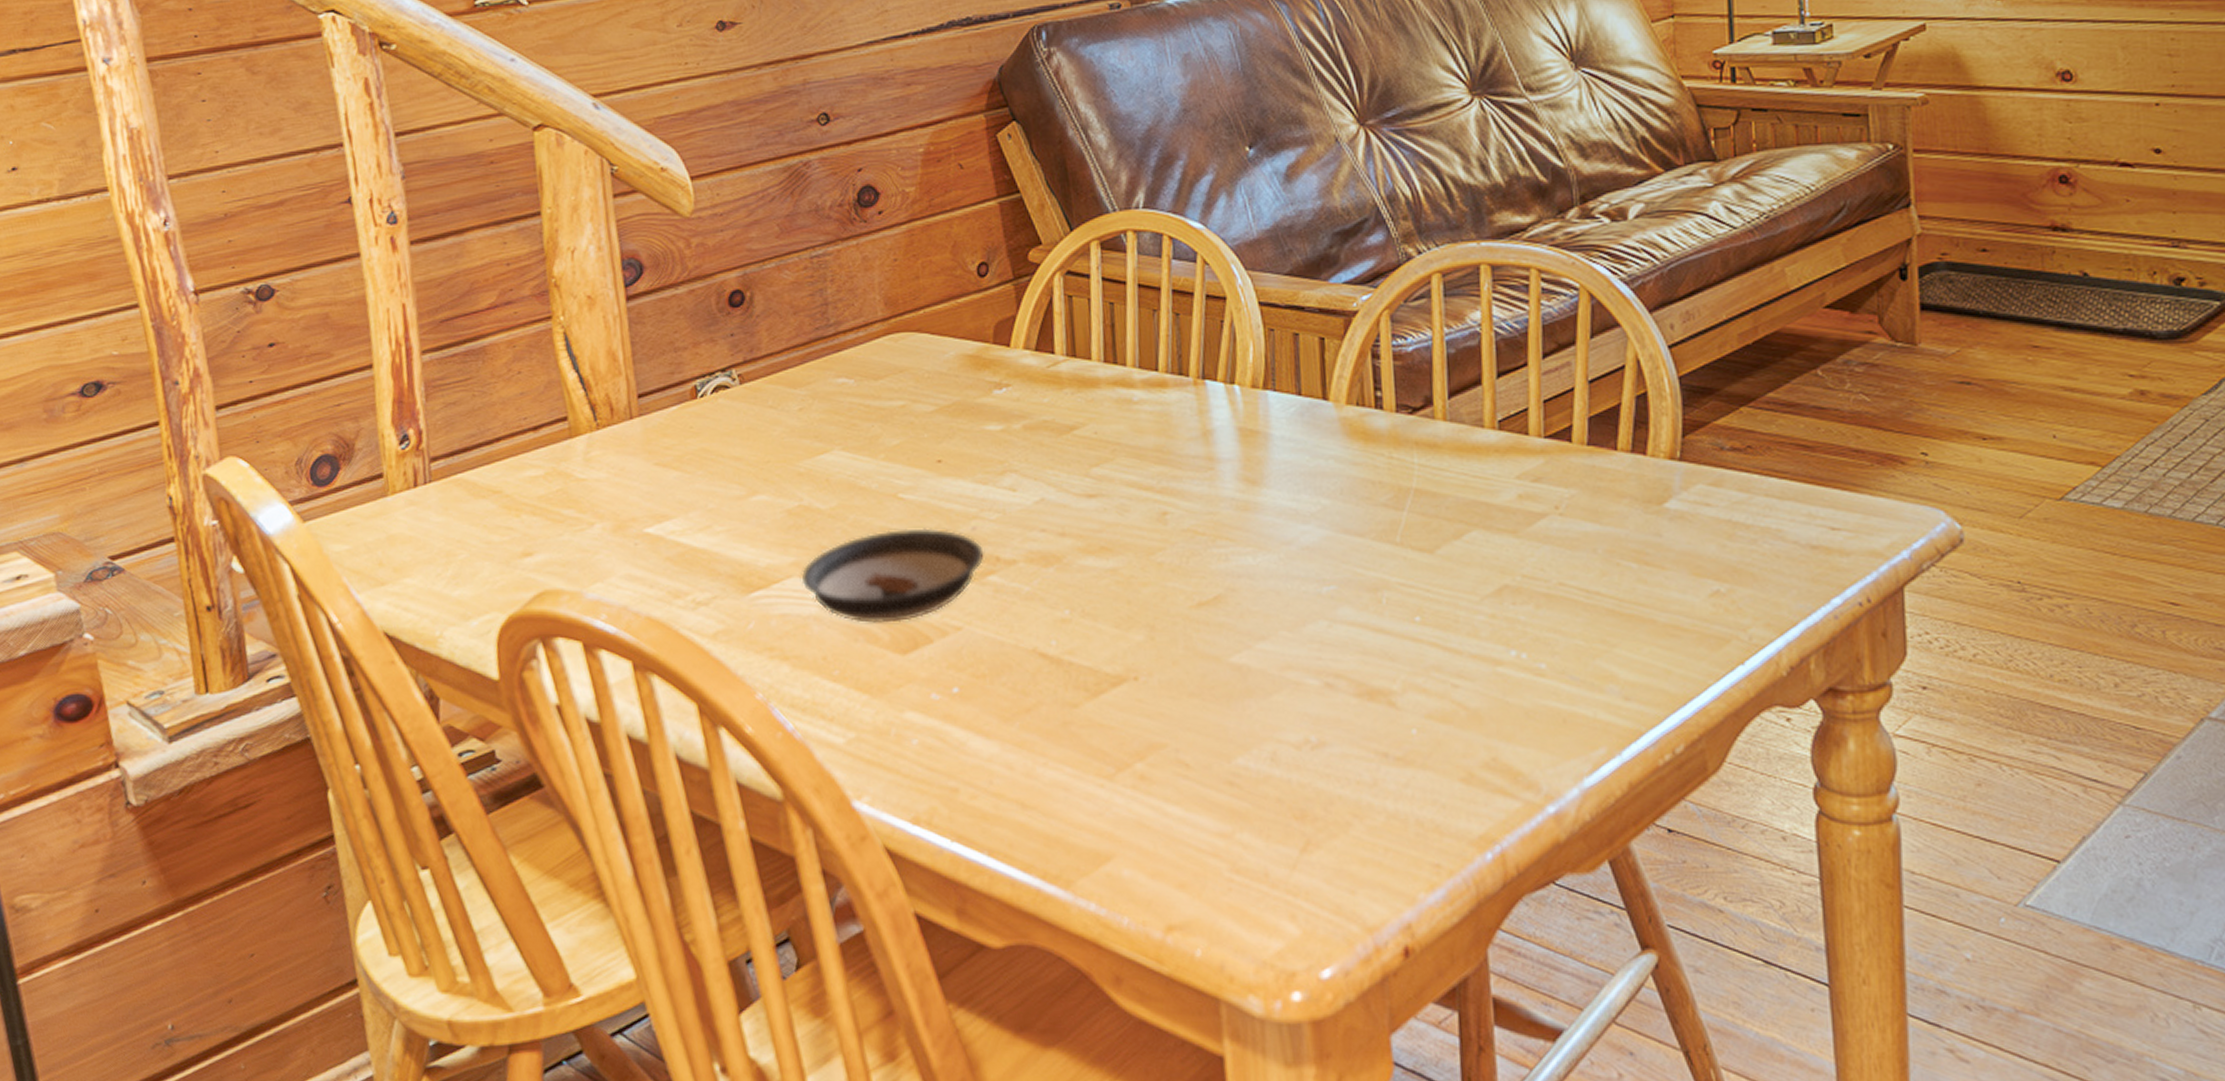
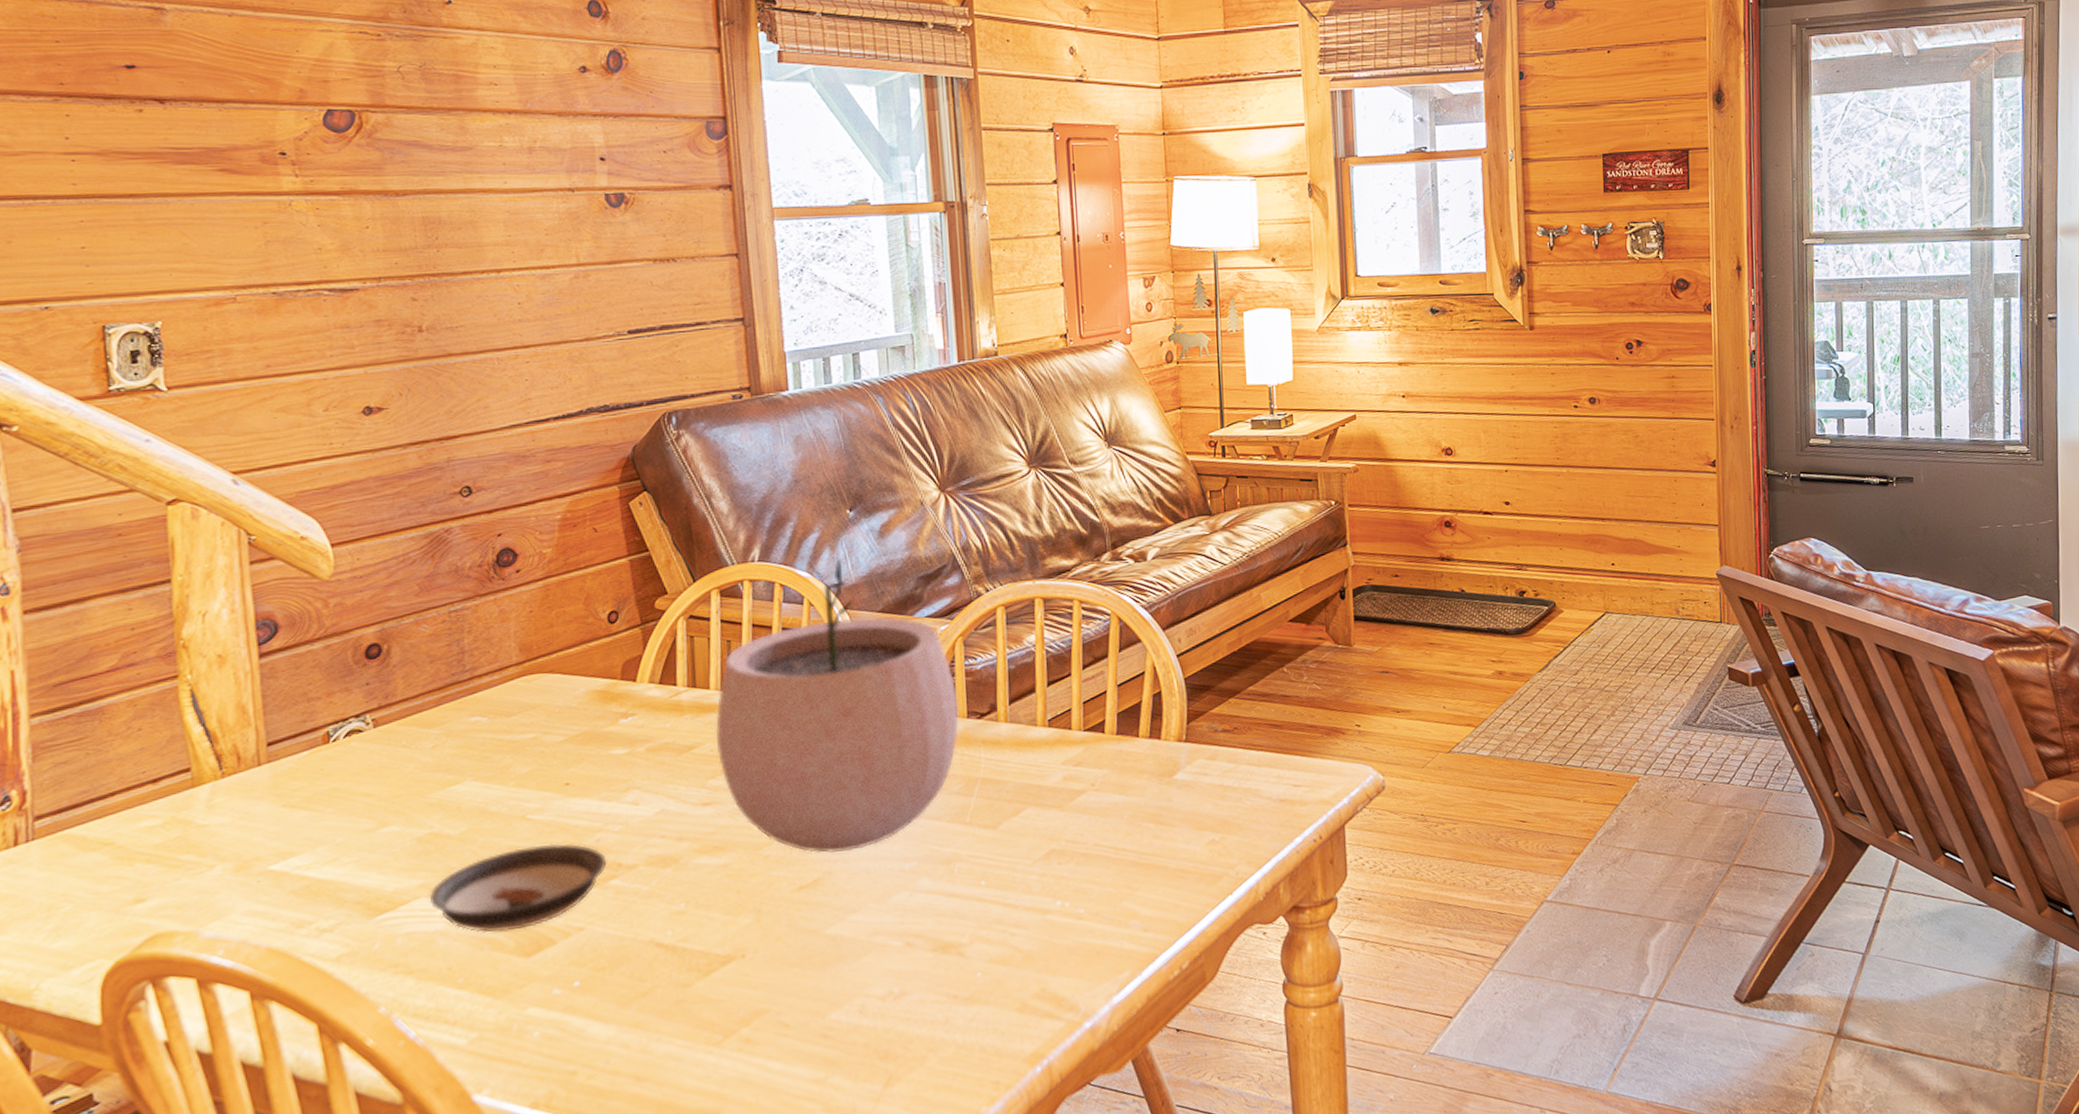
plant pot: none [1098,206,1386,567] -> present [715,557,959,854]

